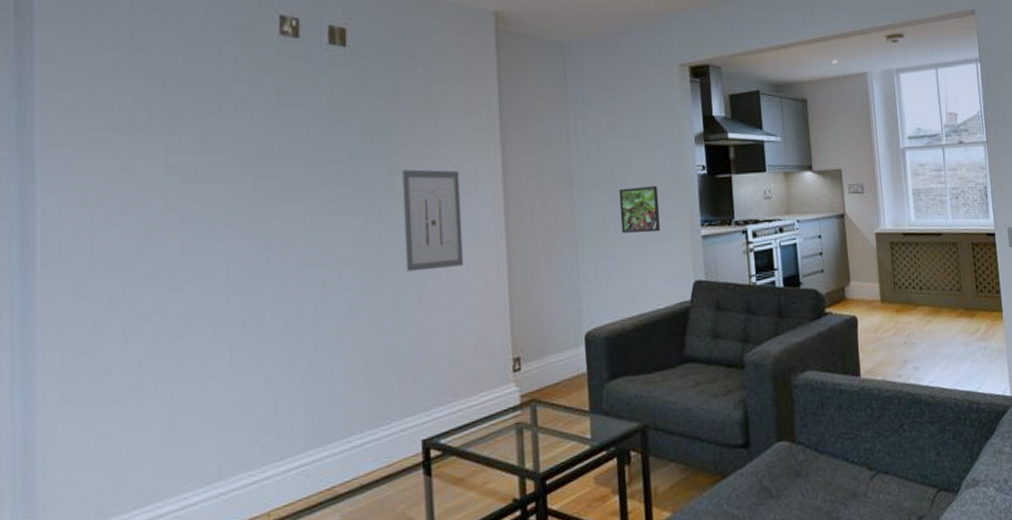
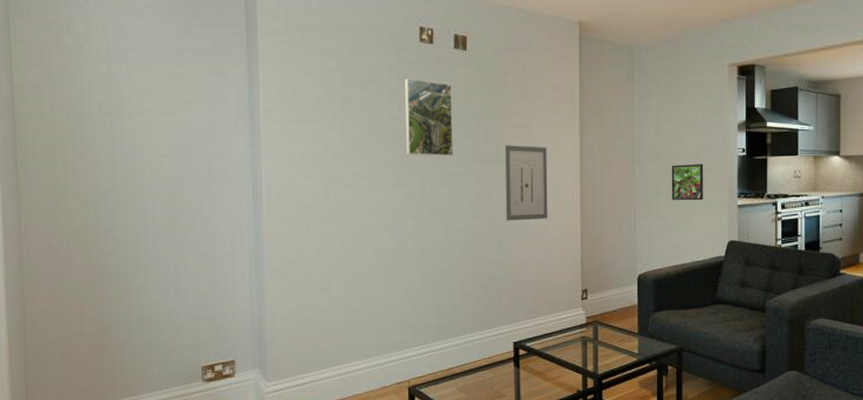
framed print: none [258,83,330,188] -> present [404,78,453,157]

